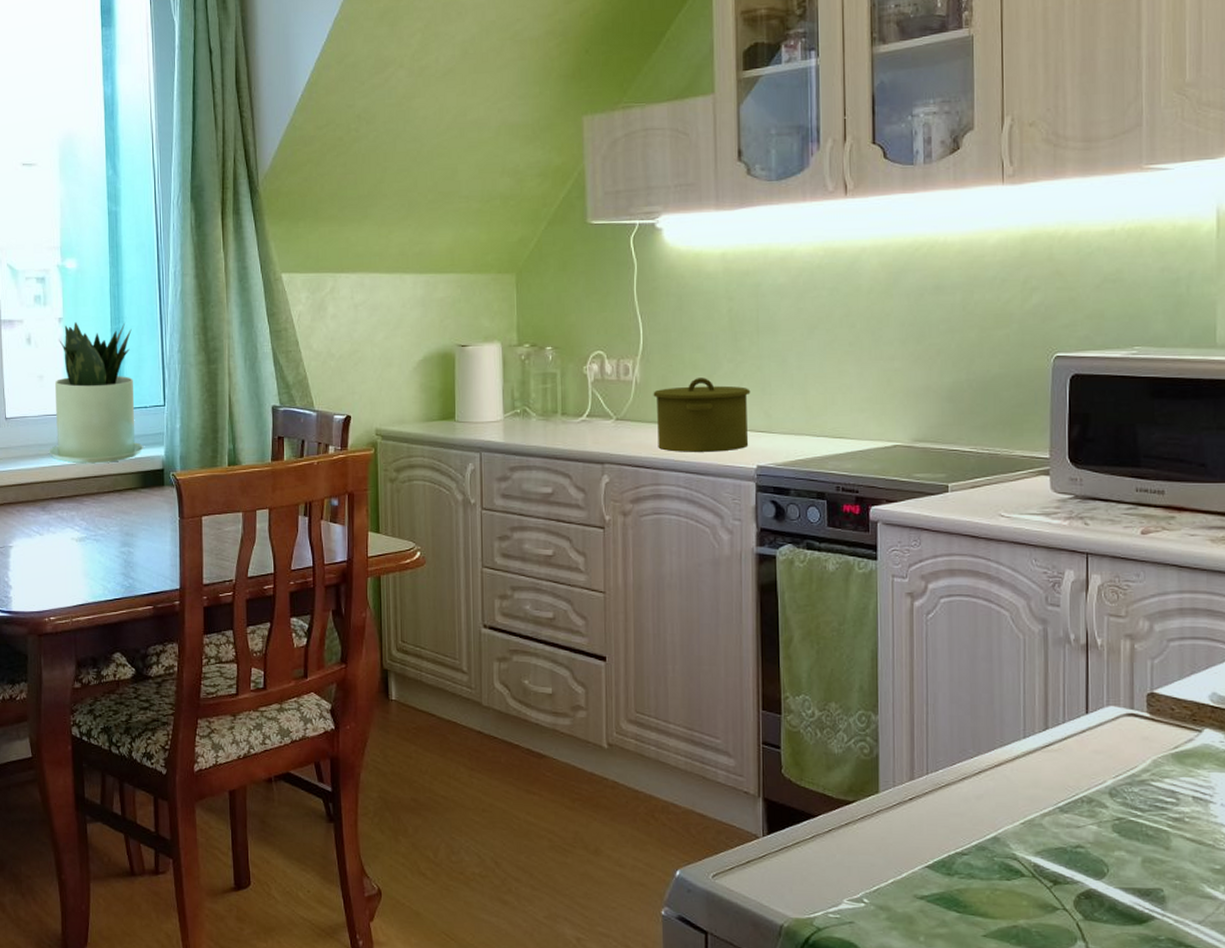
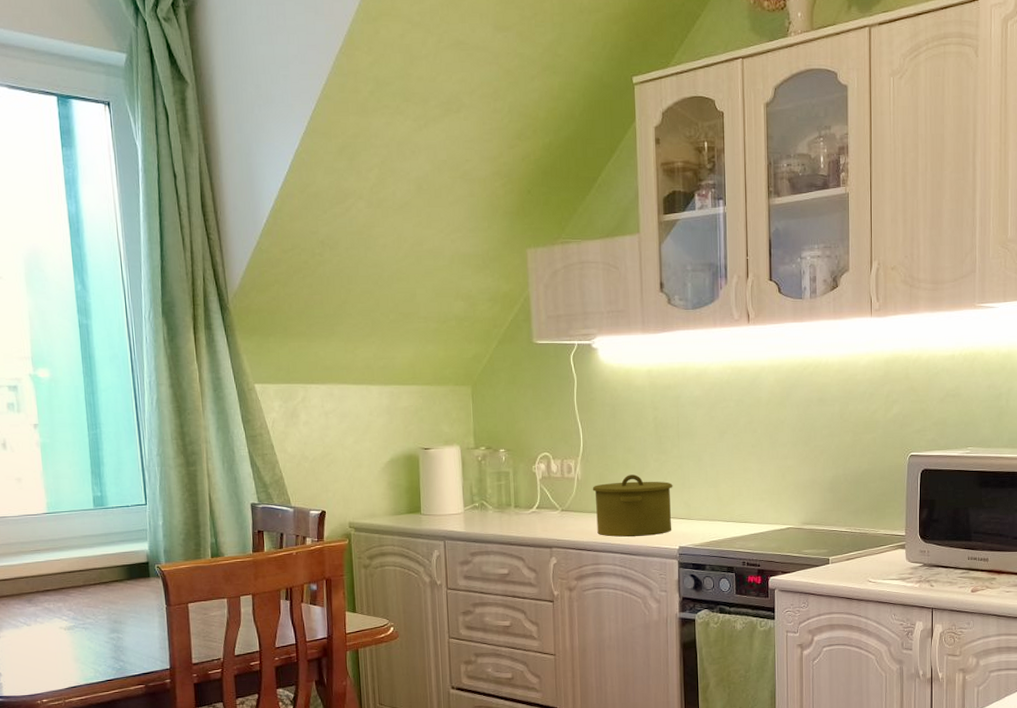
planter: present [48,322,144,464] -> none [30,428,128,559]

